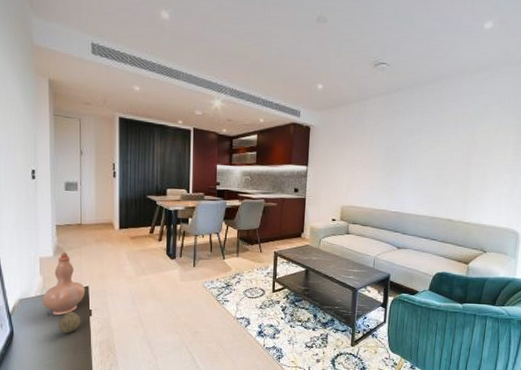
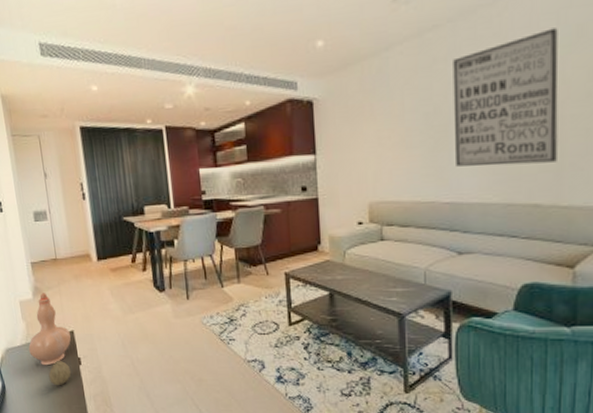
wall art: none [402,105,473,193] -> present [453,28,559,167]

